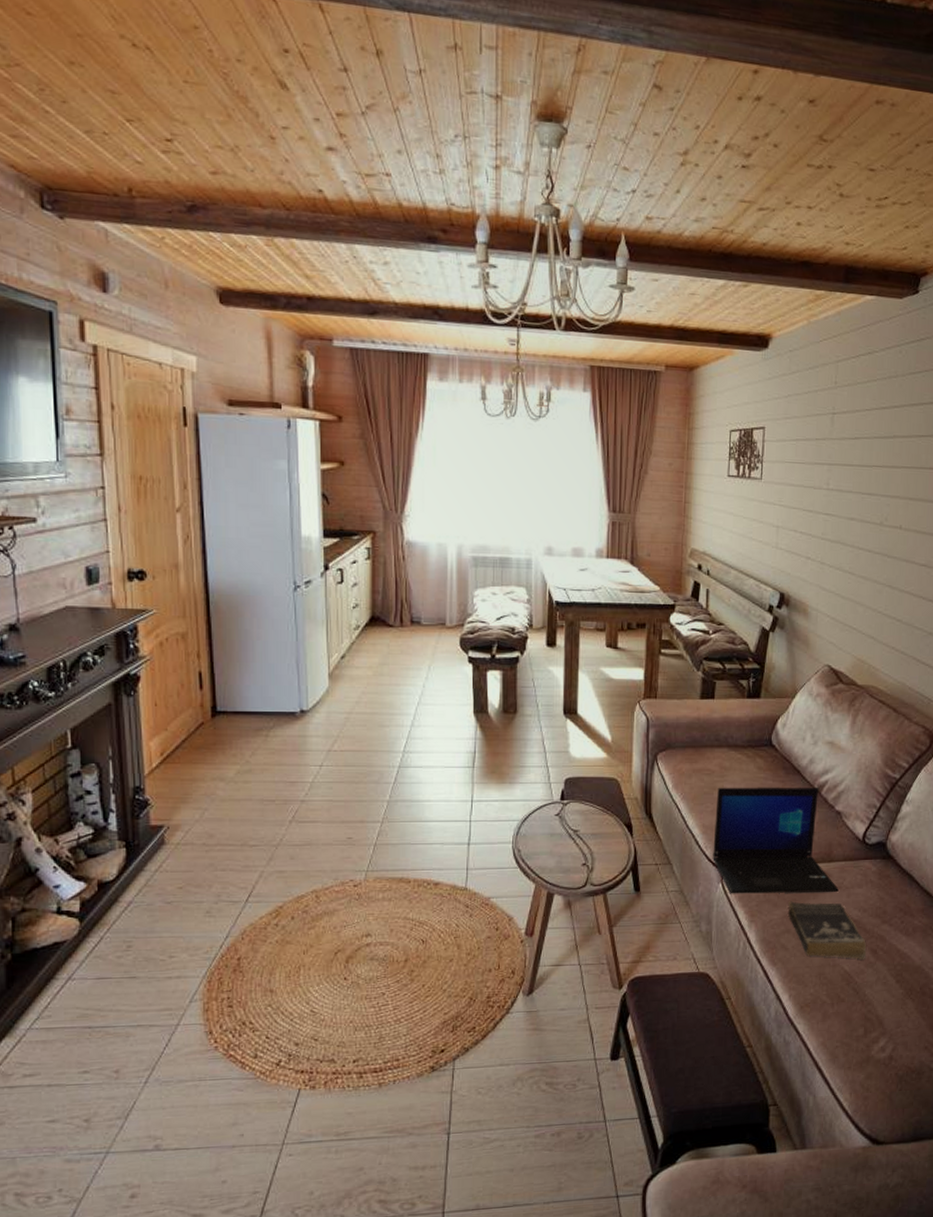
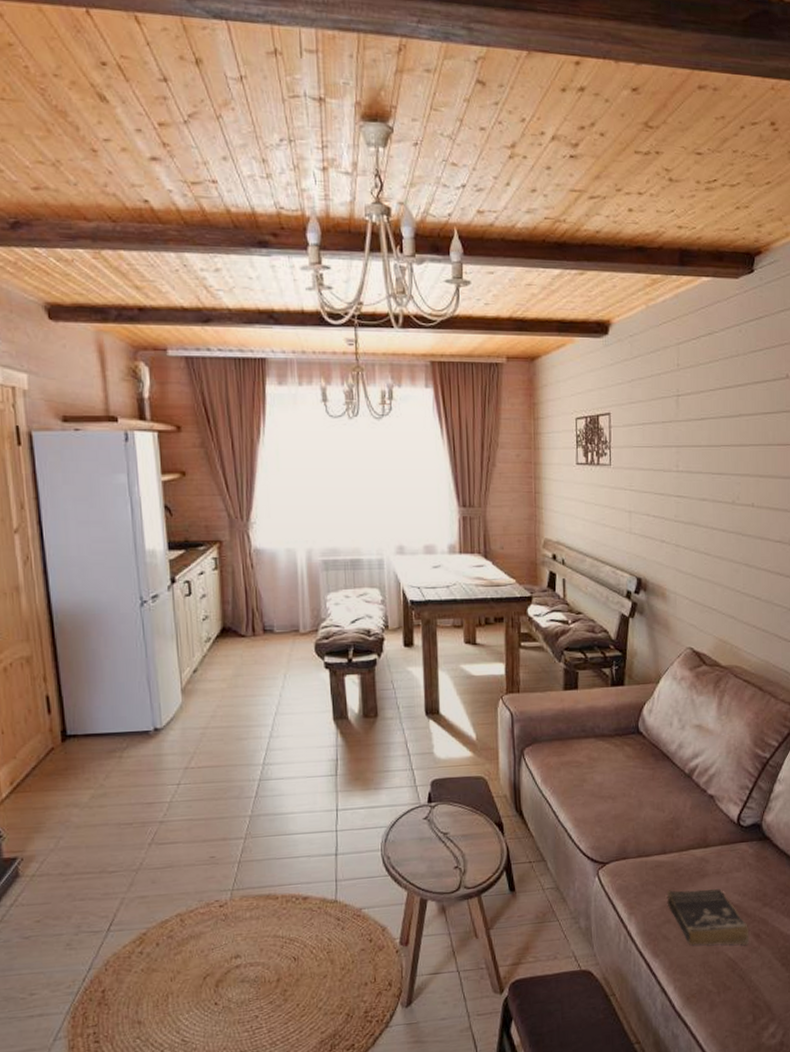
laptop: present [713,787,839,894] -> none [586,773,717,887]

